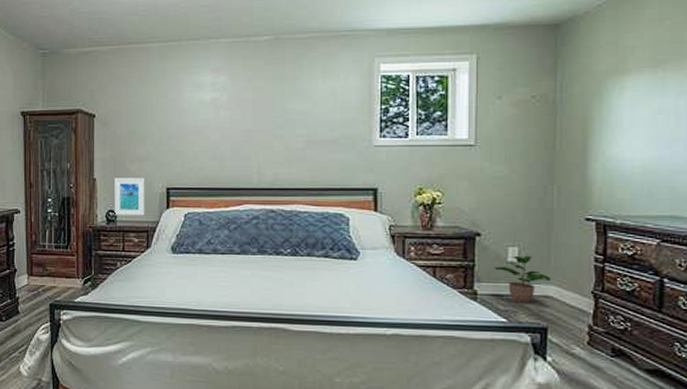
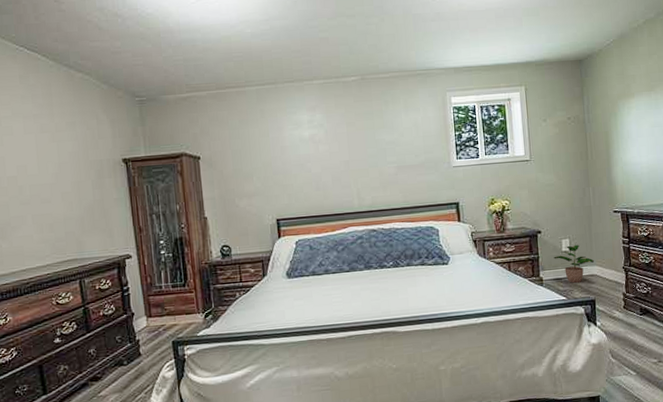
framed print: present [114,178,145,216] -> none [224,212,258,250]

